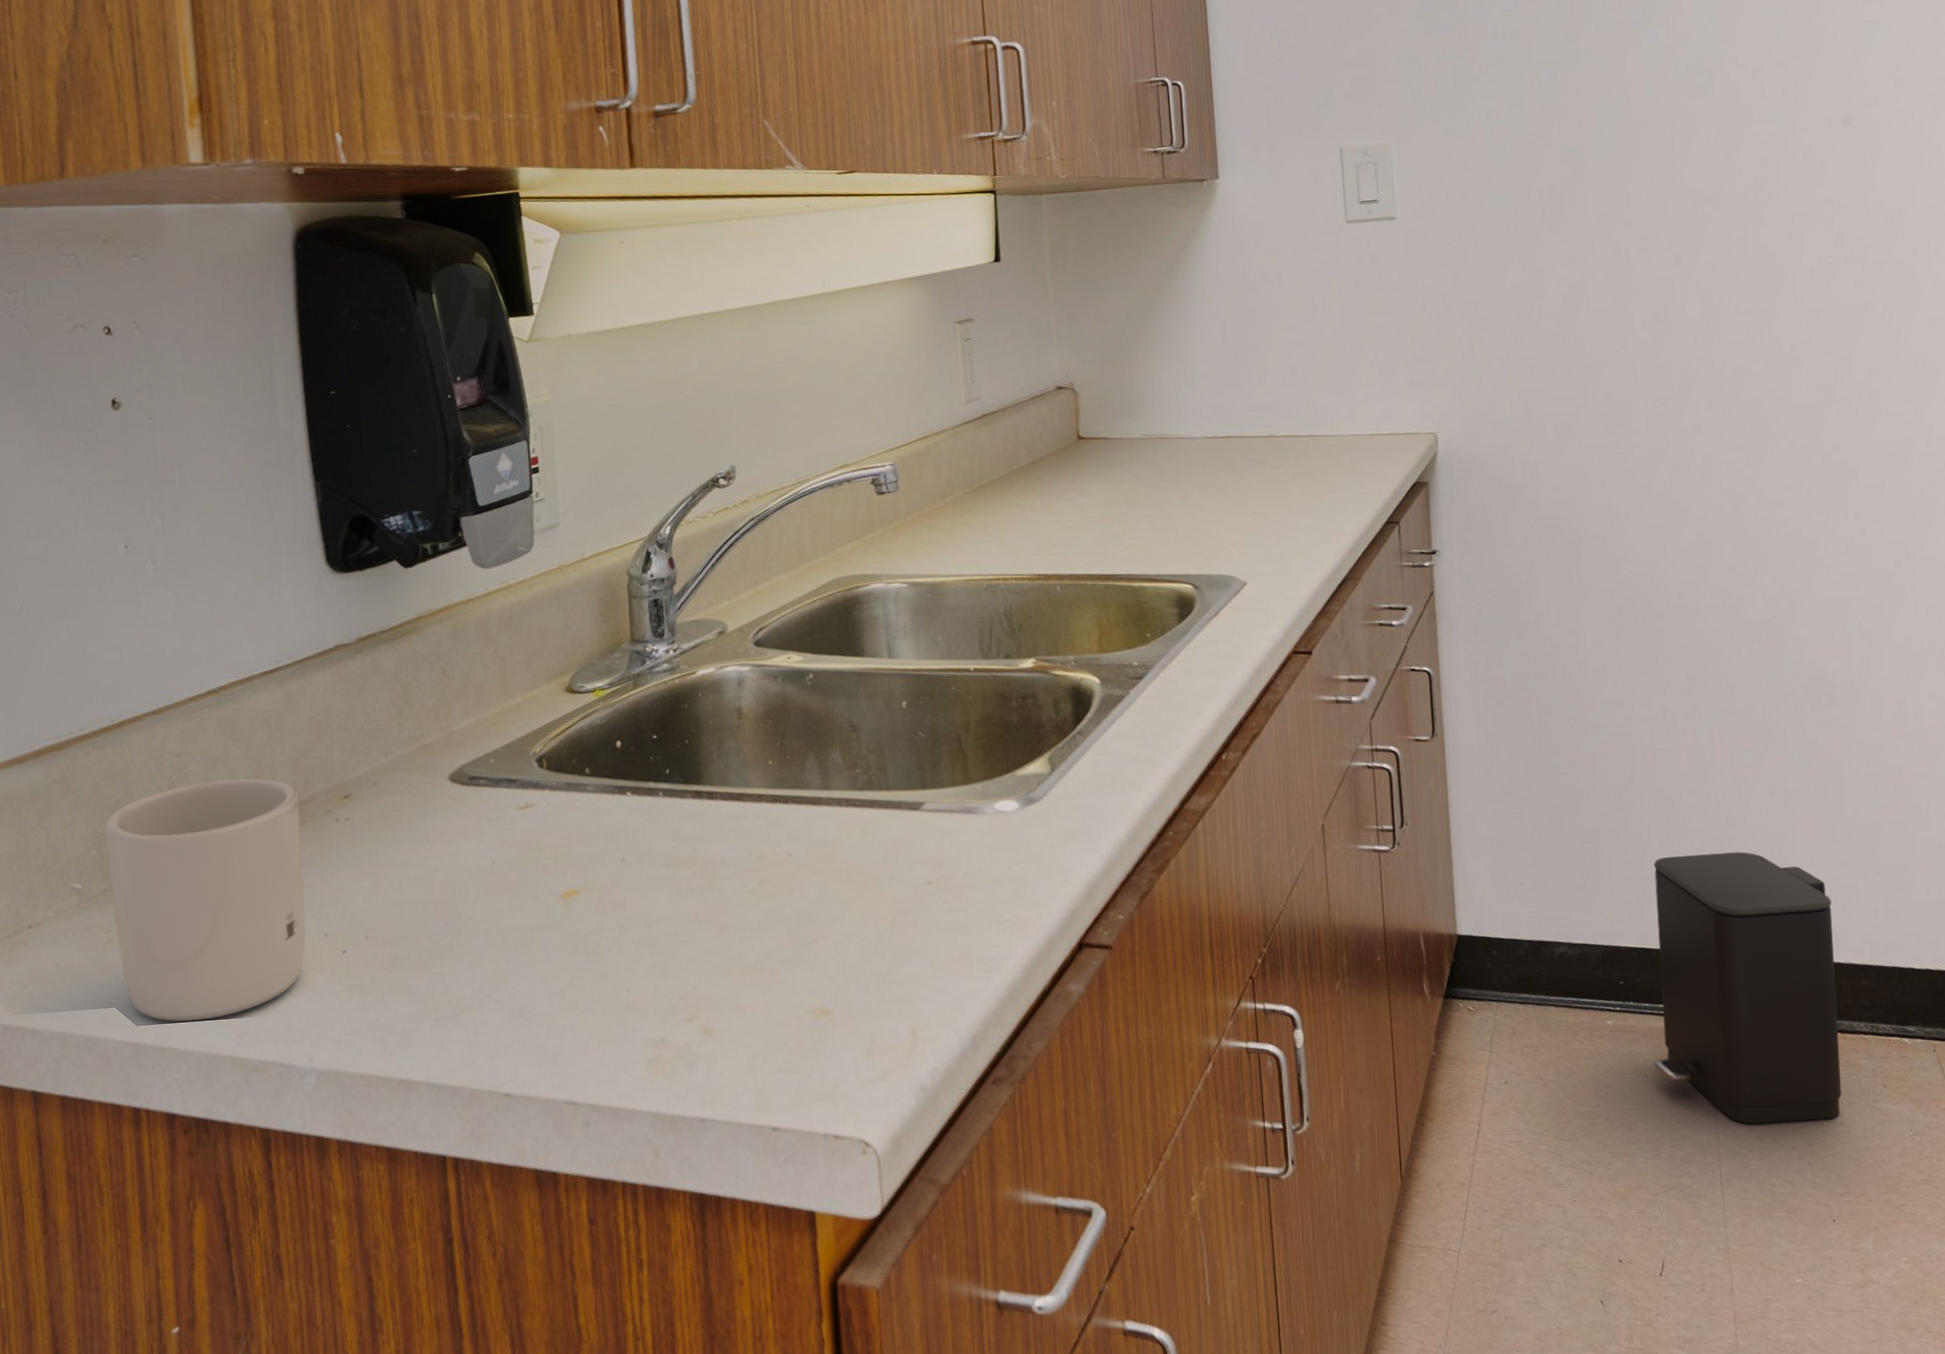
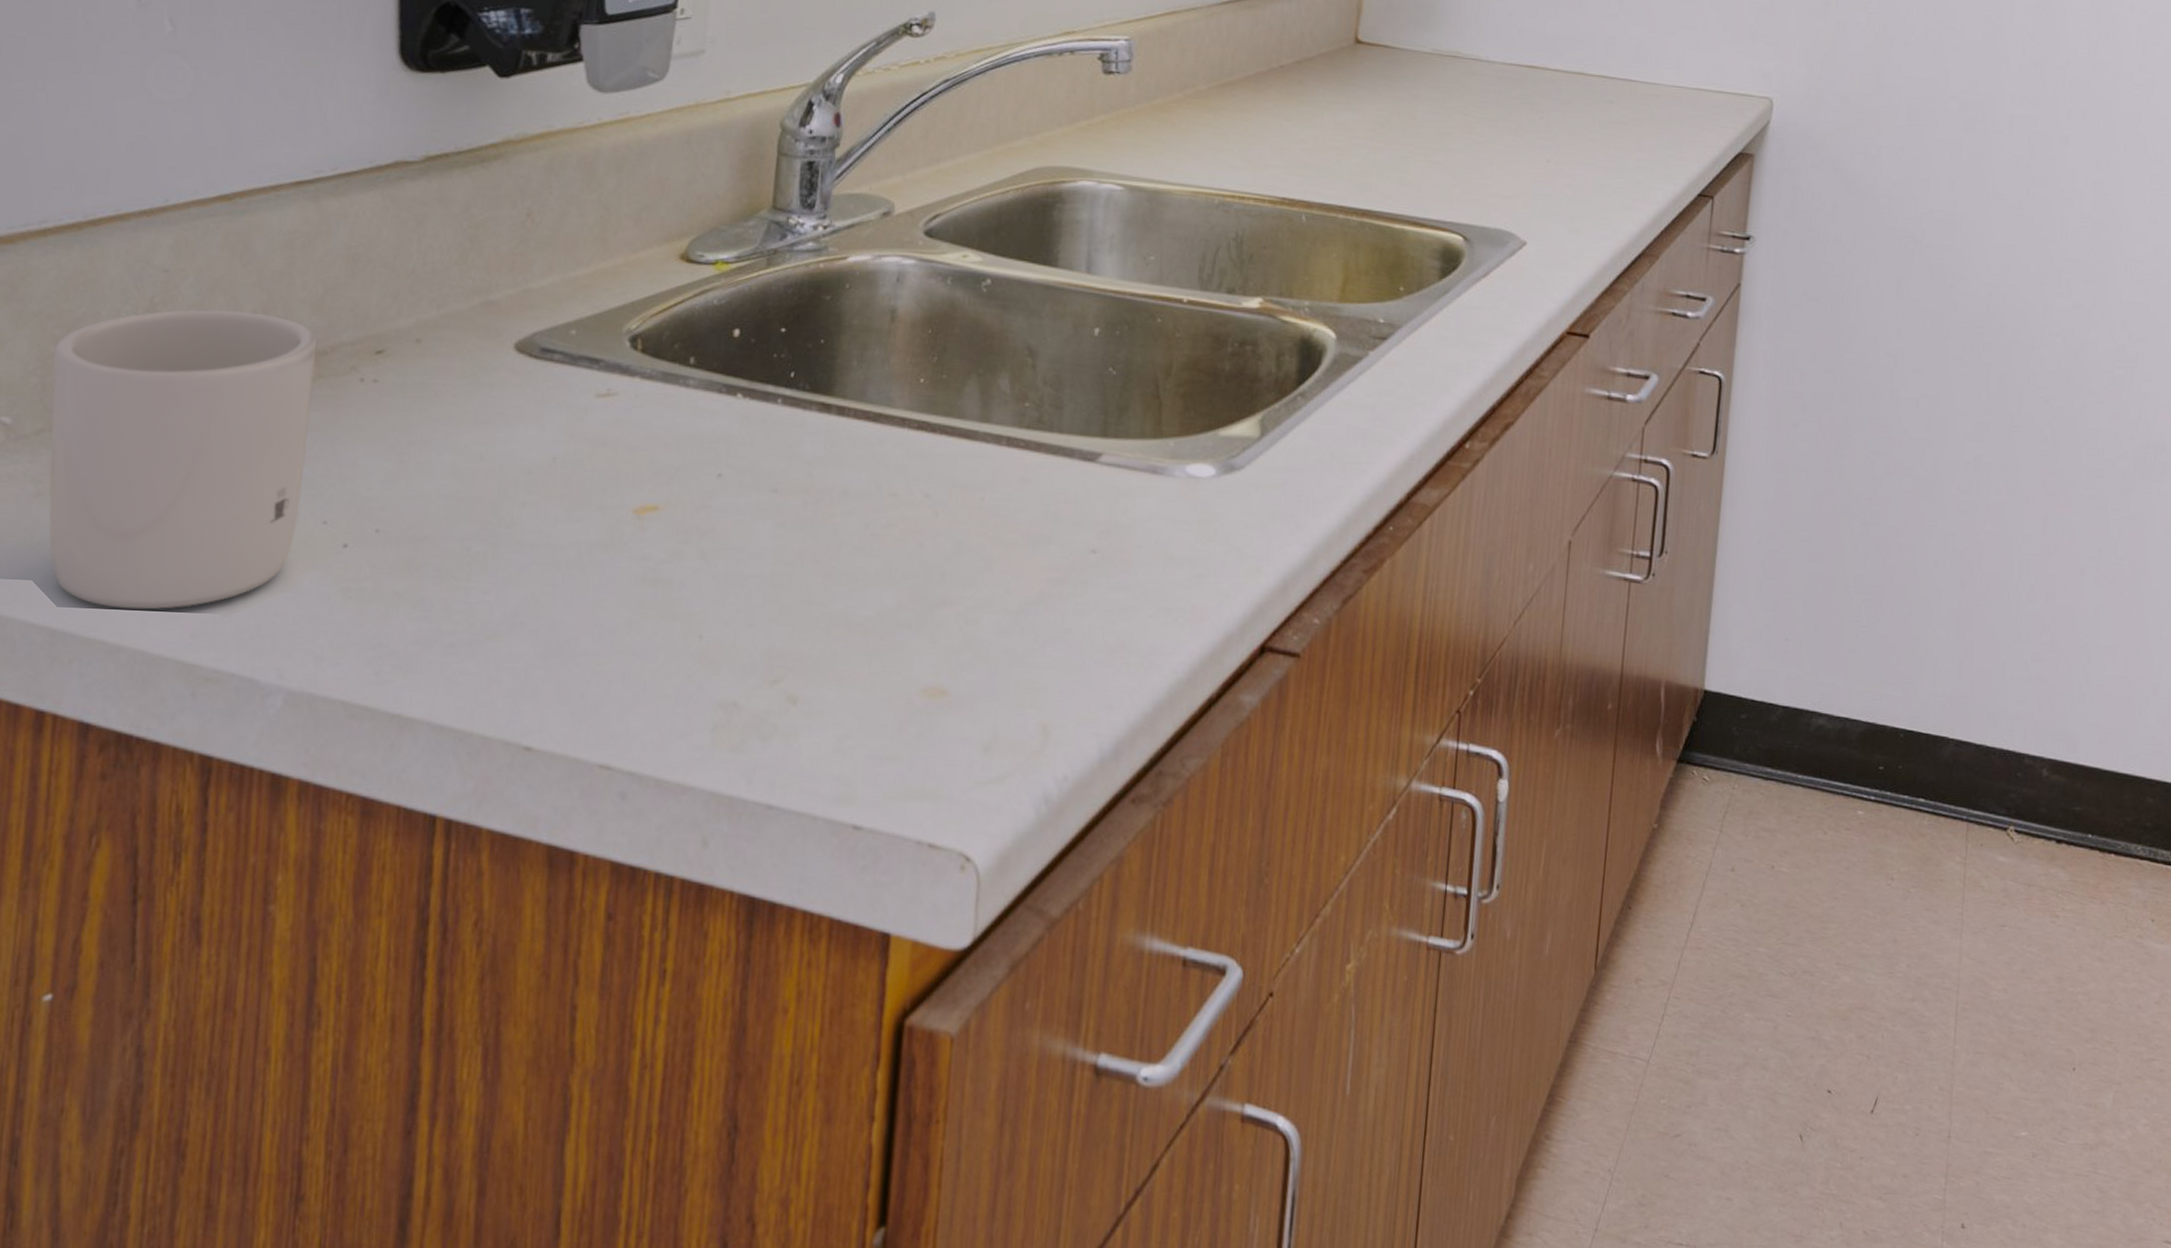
pedal bin: present [1654,851,1841,1124] -> none [1903,628,2128,952]

